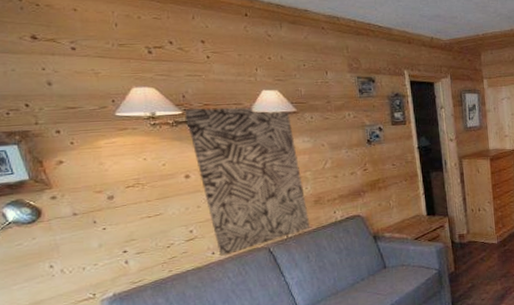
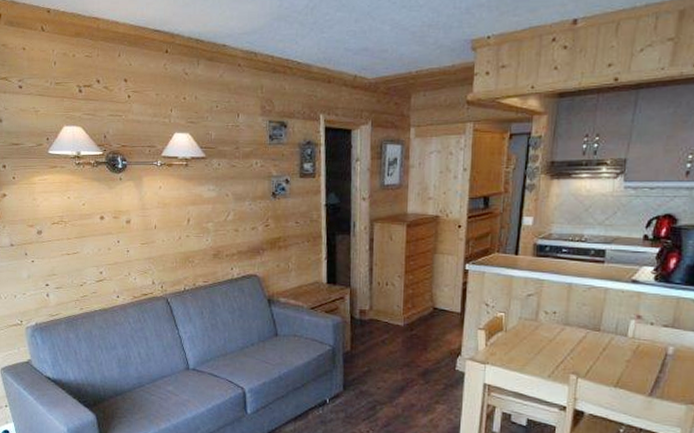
wall art: present [184,107,311,257] -> none [104,148,207,302]

